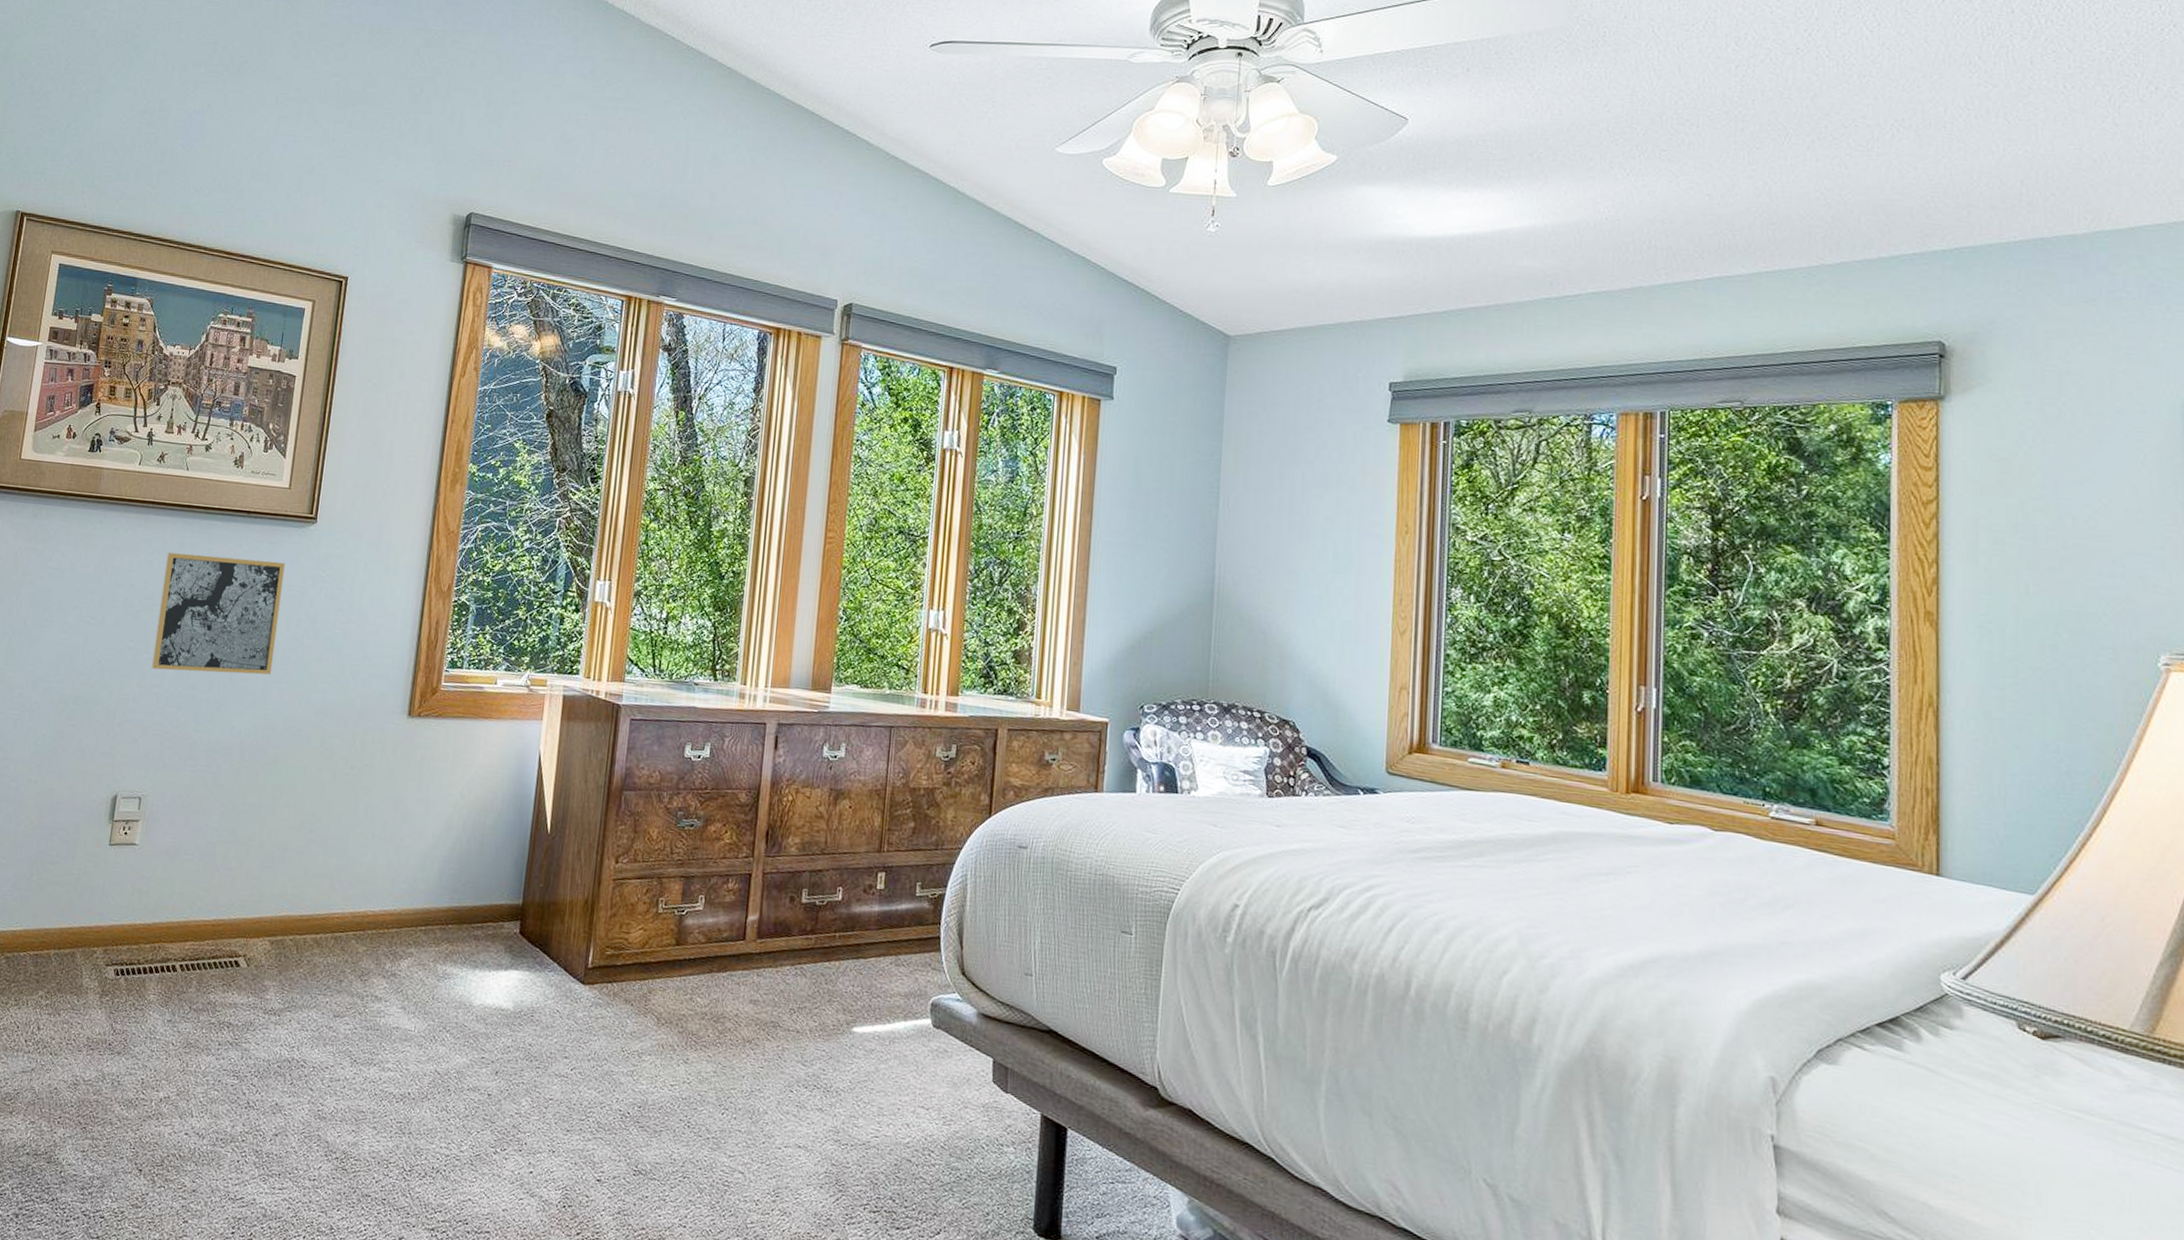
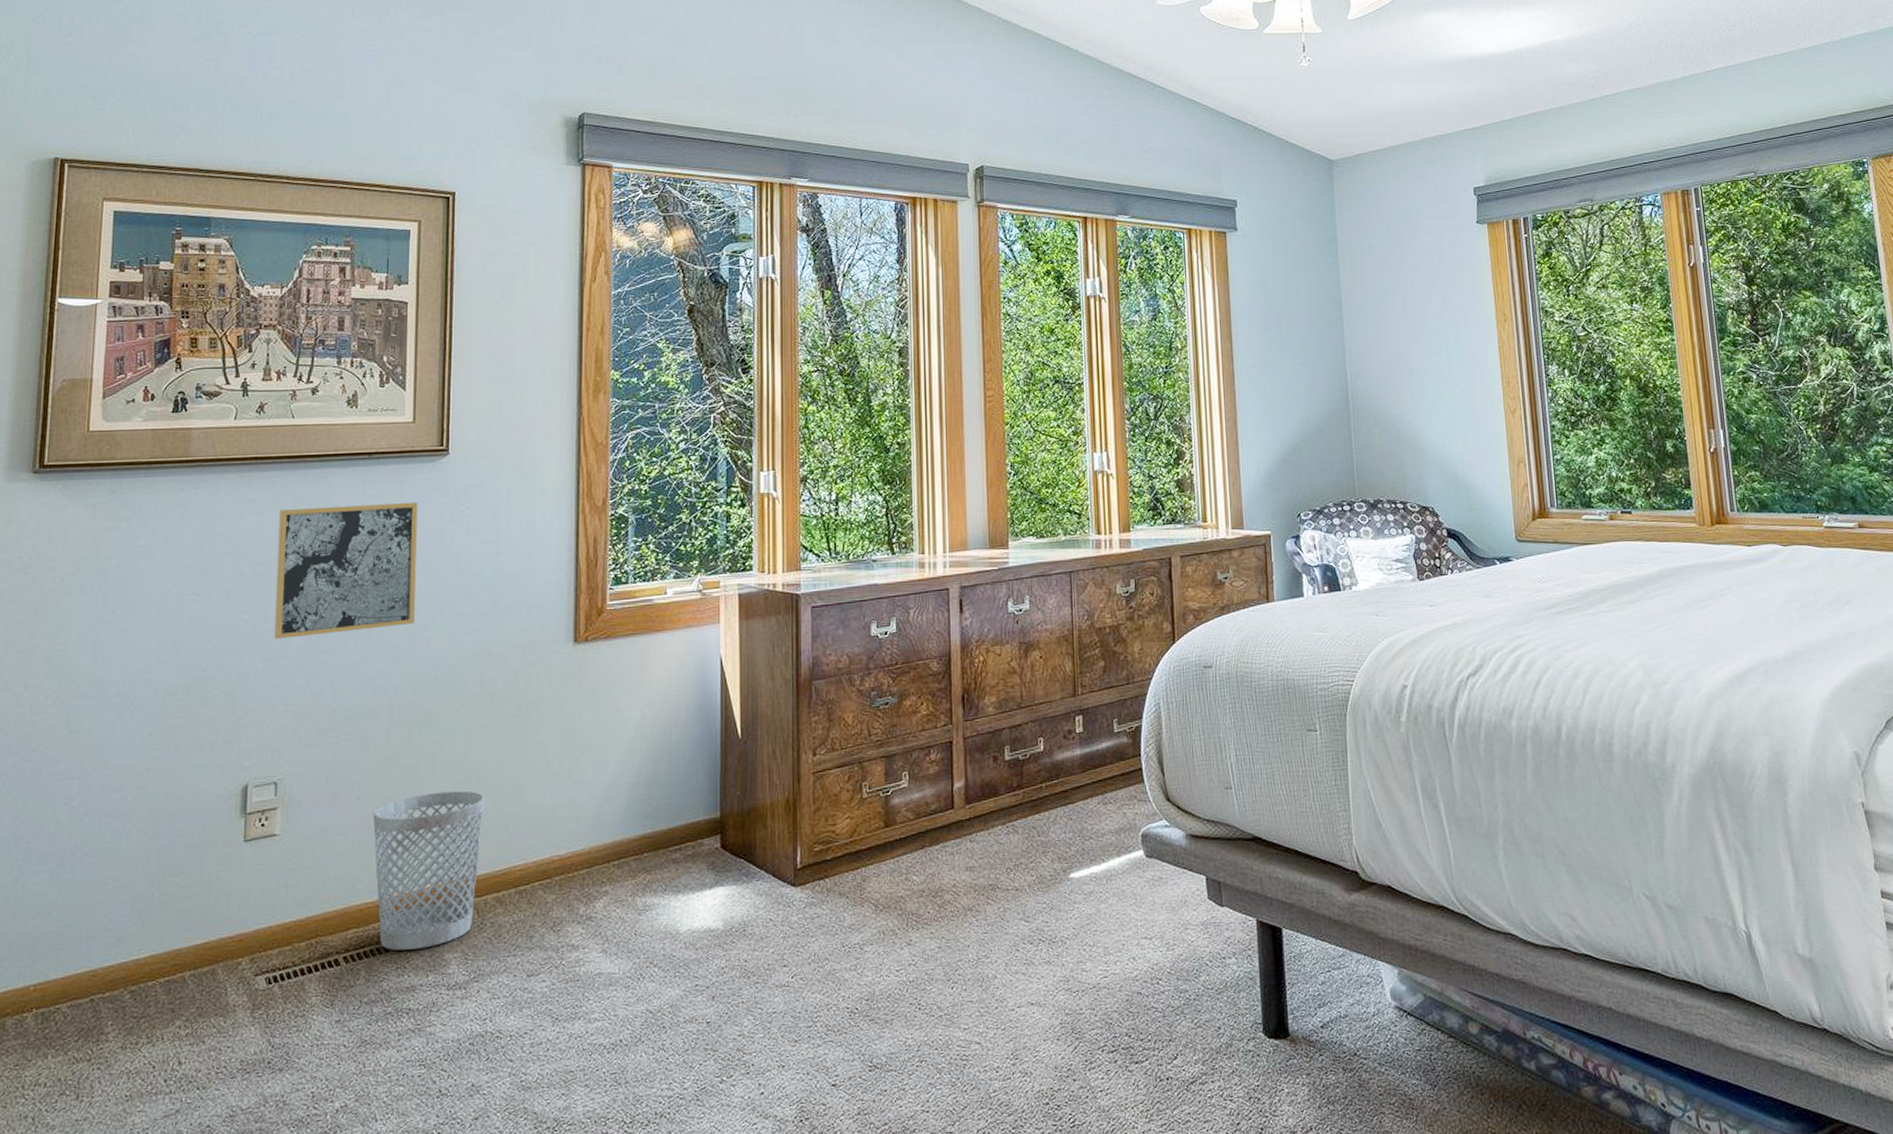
wastebasket: none [212,831,315,972] -> present [373,790,485,951]

